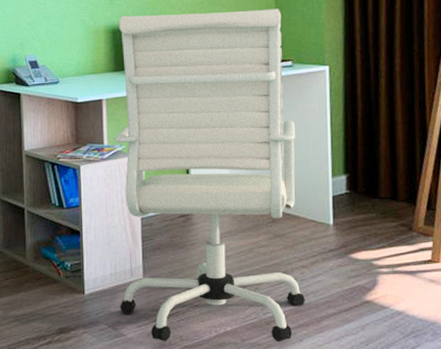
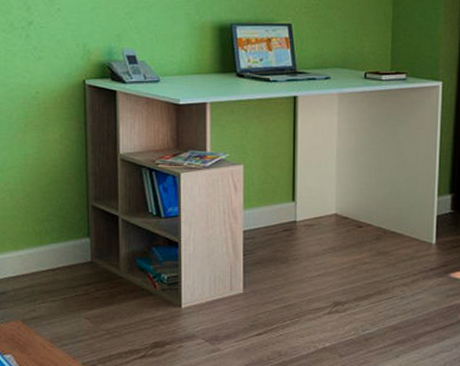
office chair: present [115,8,305,342] -> none [218,12,405,358]

